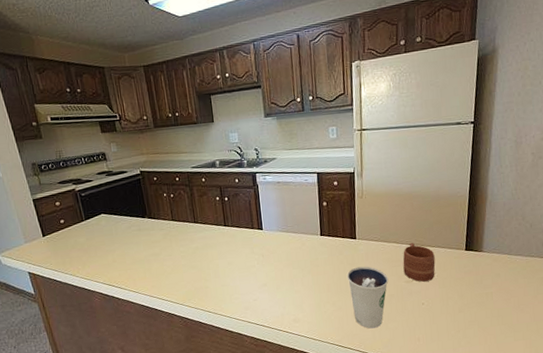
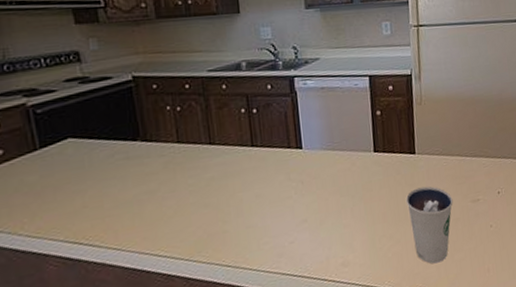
mug: present [403,243,436,282] -> none [467,154,502,200]

